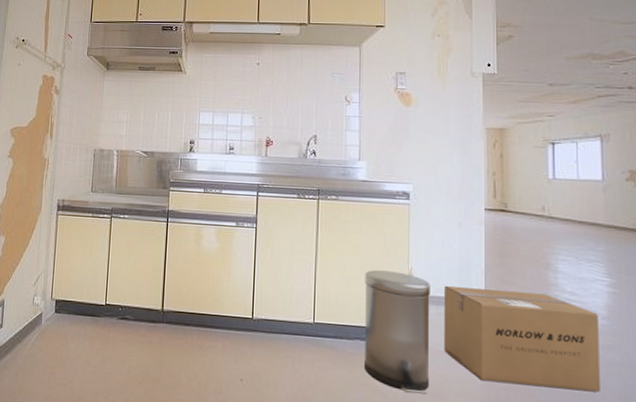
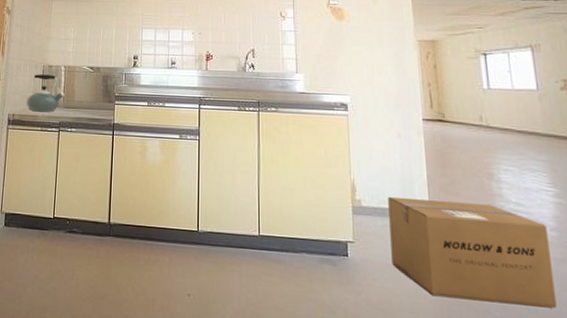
kettle: none [77,158,117,198] -> present [27,74,65,112]
pedal bin: present [364,270,430,395] -> none [308,181,380,312]

